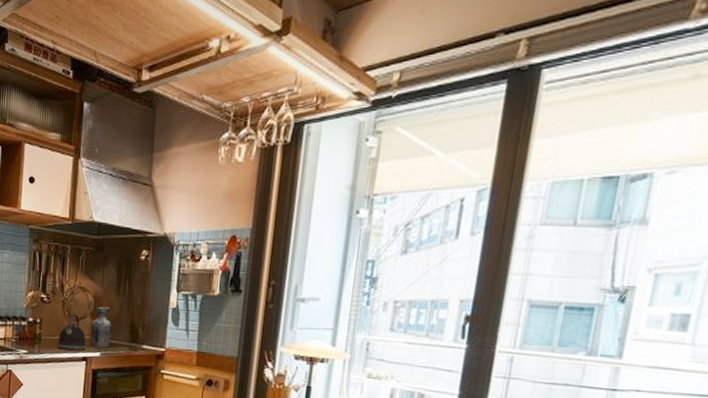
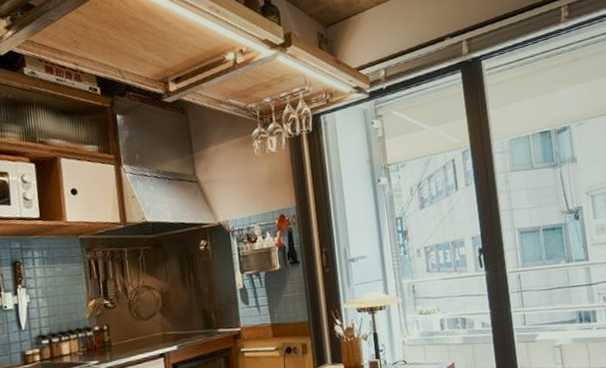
kettle: present [57,314,87,351] -> none [130,313,162,352]
ceramic jug: present [90,306,113,348] -> none [162,300,186,342]

